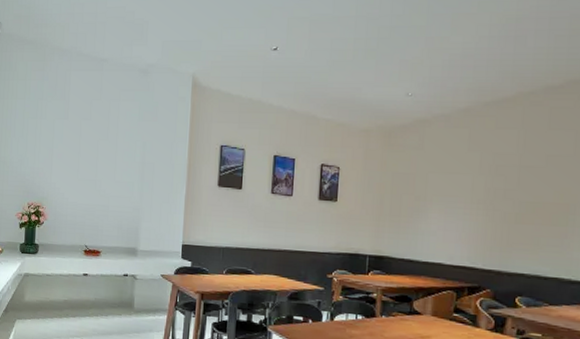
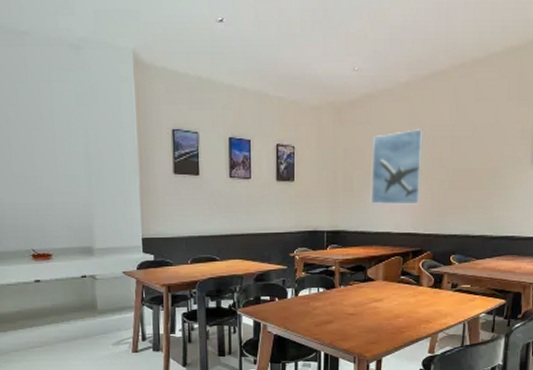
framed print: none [421,156,485,236] -> present [372,129,423,205]

